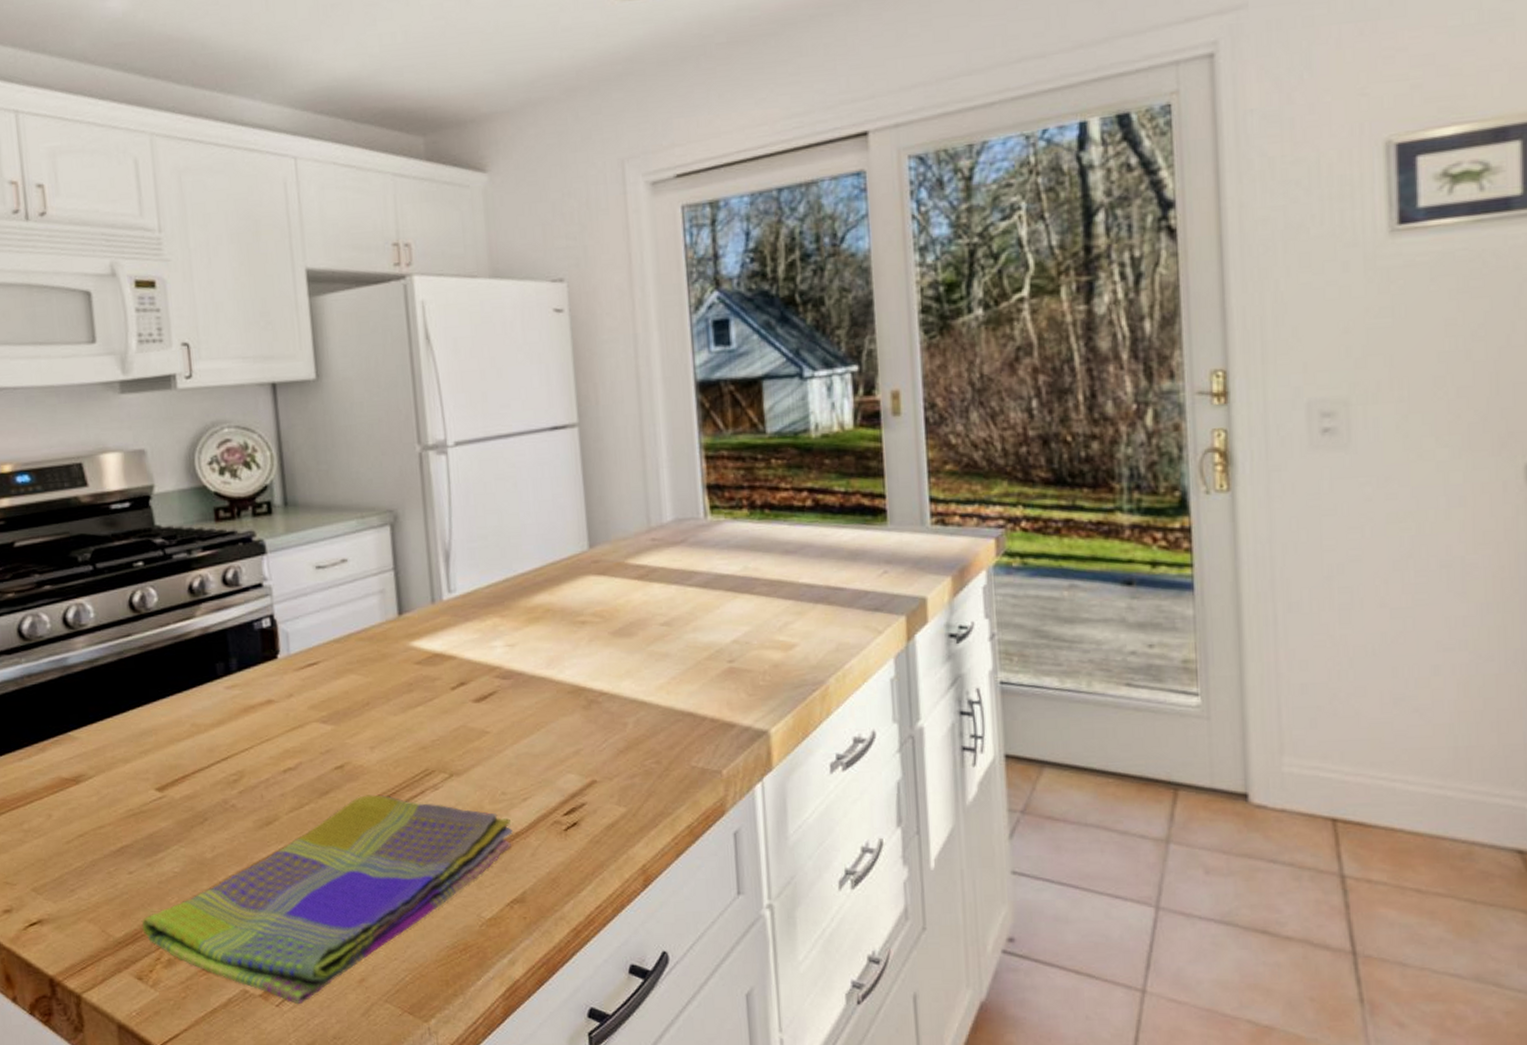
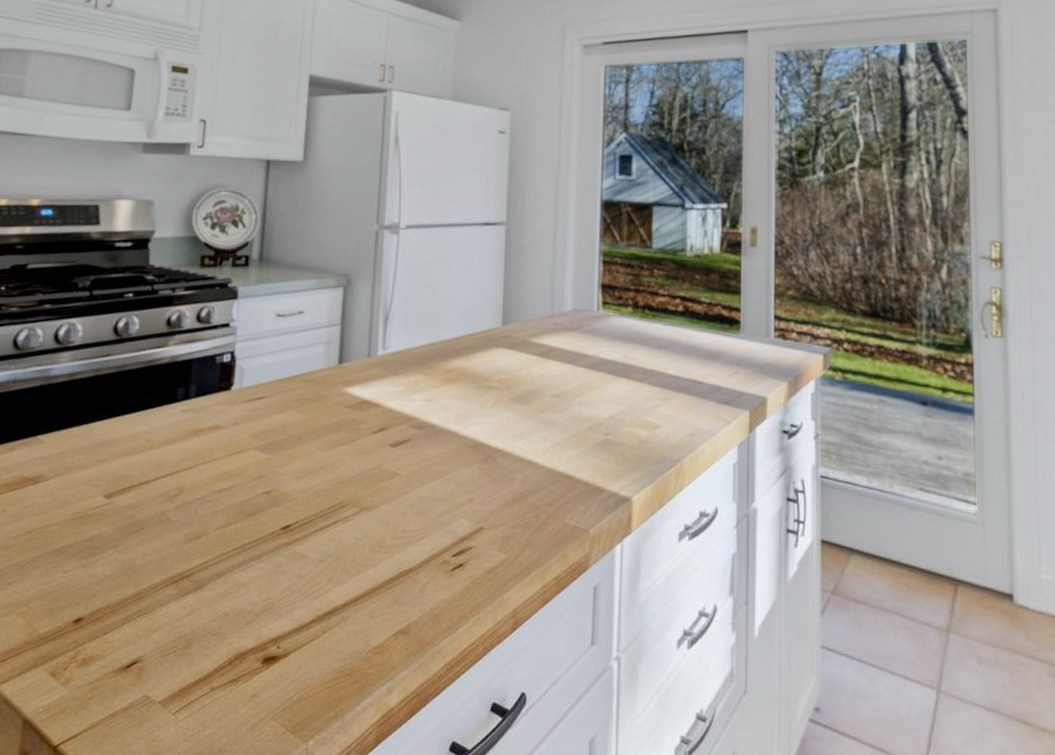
dish towel: present [141,794,513,1004] -> none [65,520,407,714]

